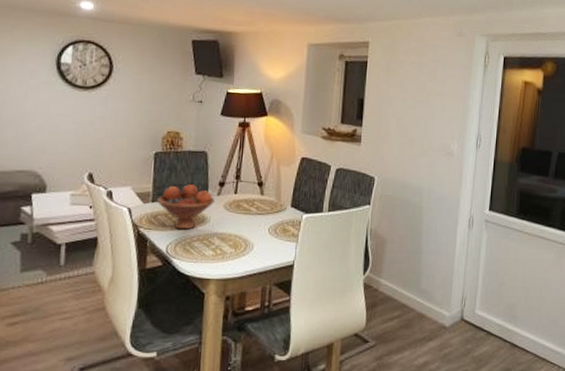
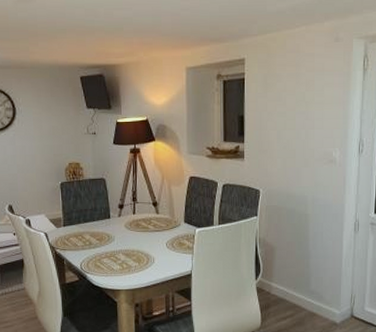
fruit bowl: present [156,184,214,230] -> none [67,209,116,249]

